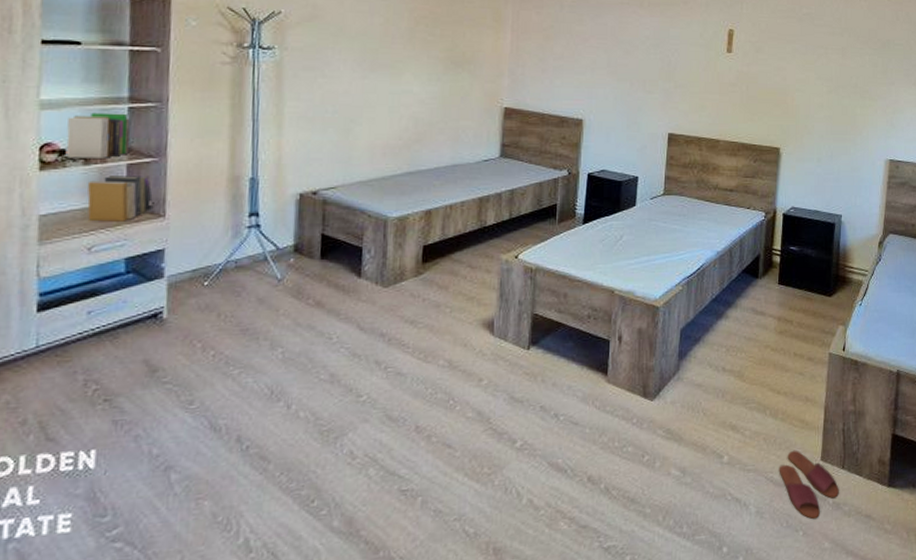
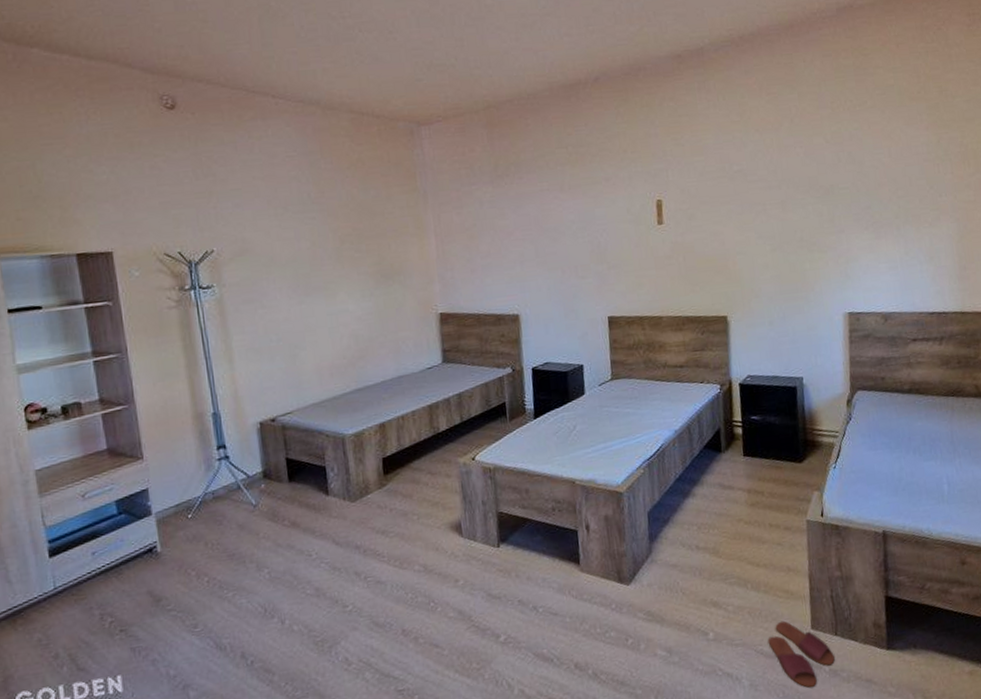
books: present [66,112,130,160] -> none [43,367,102,415]
books: present [87,176,154,222] -> none [71,423,132,471]

